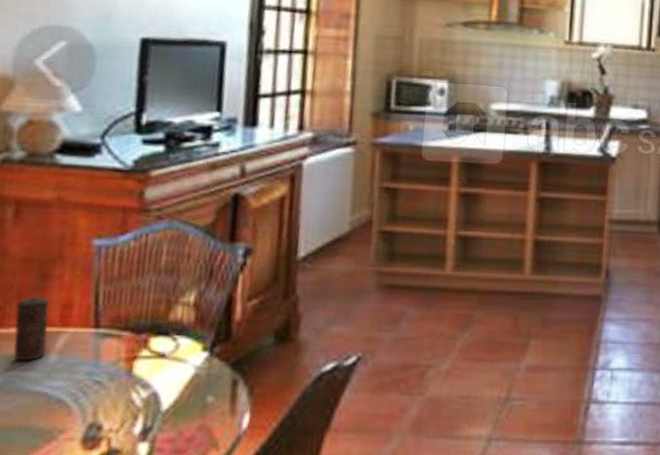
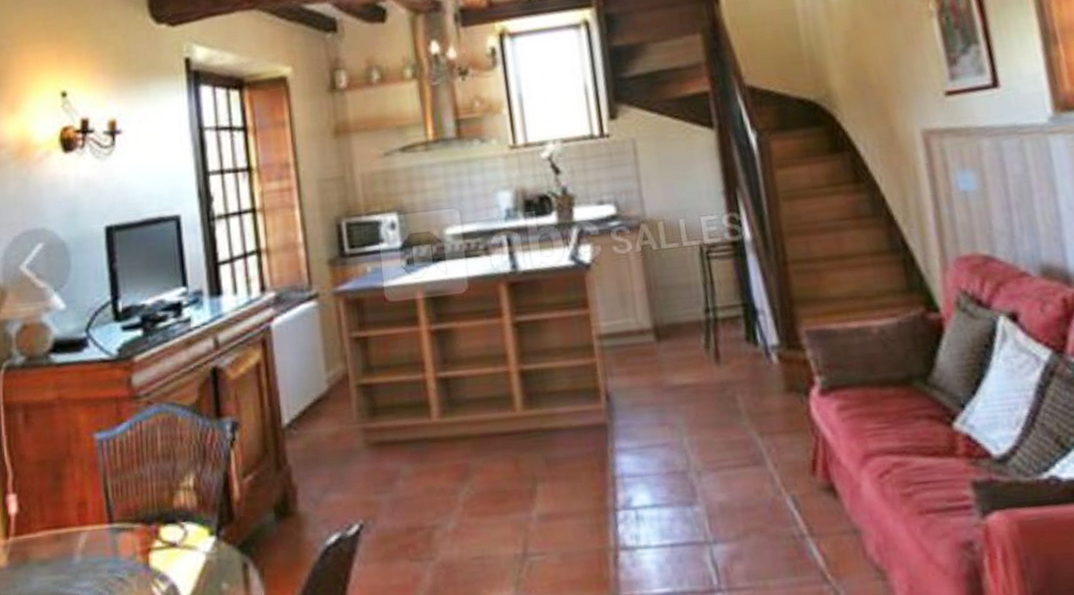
candle: present [13,296,49,361] -> none [38,497,71,565]

